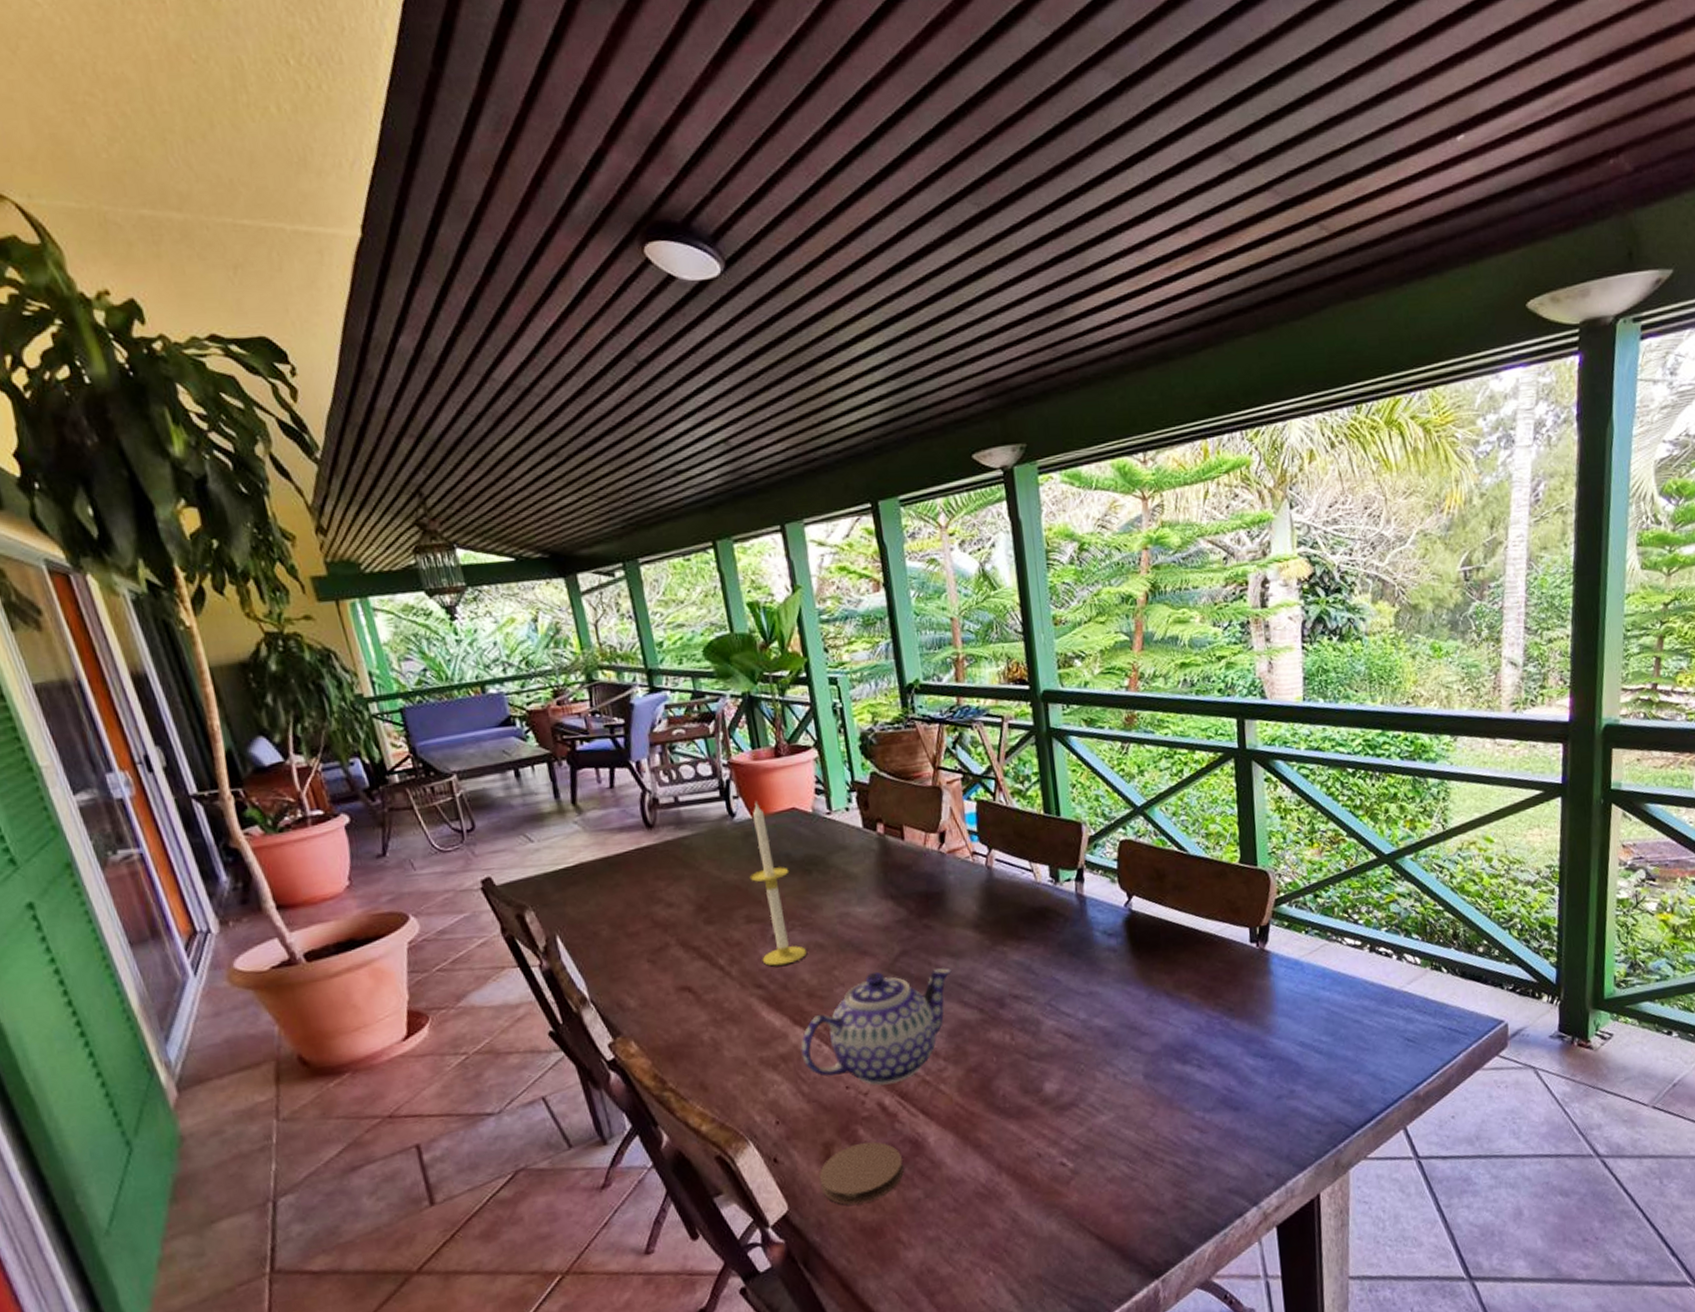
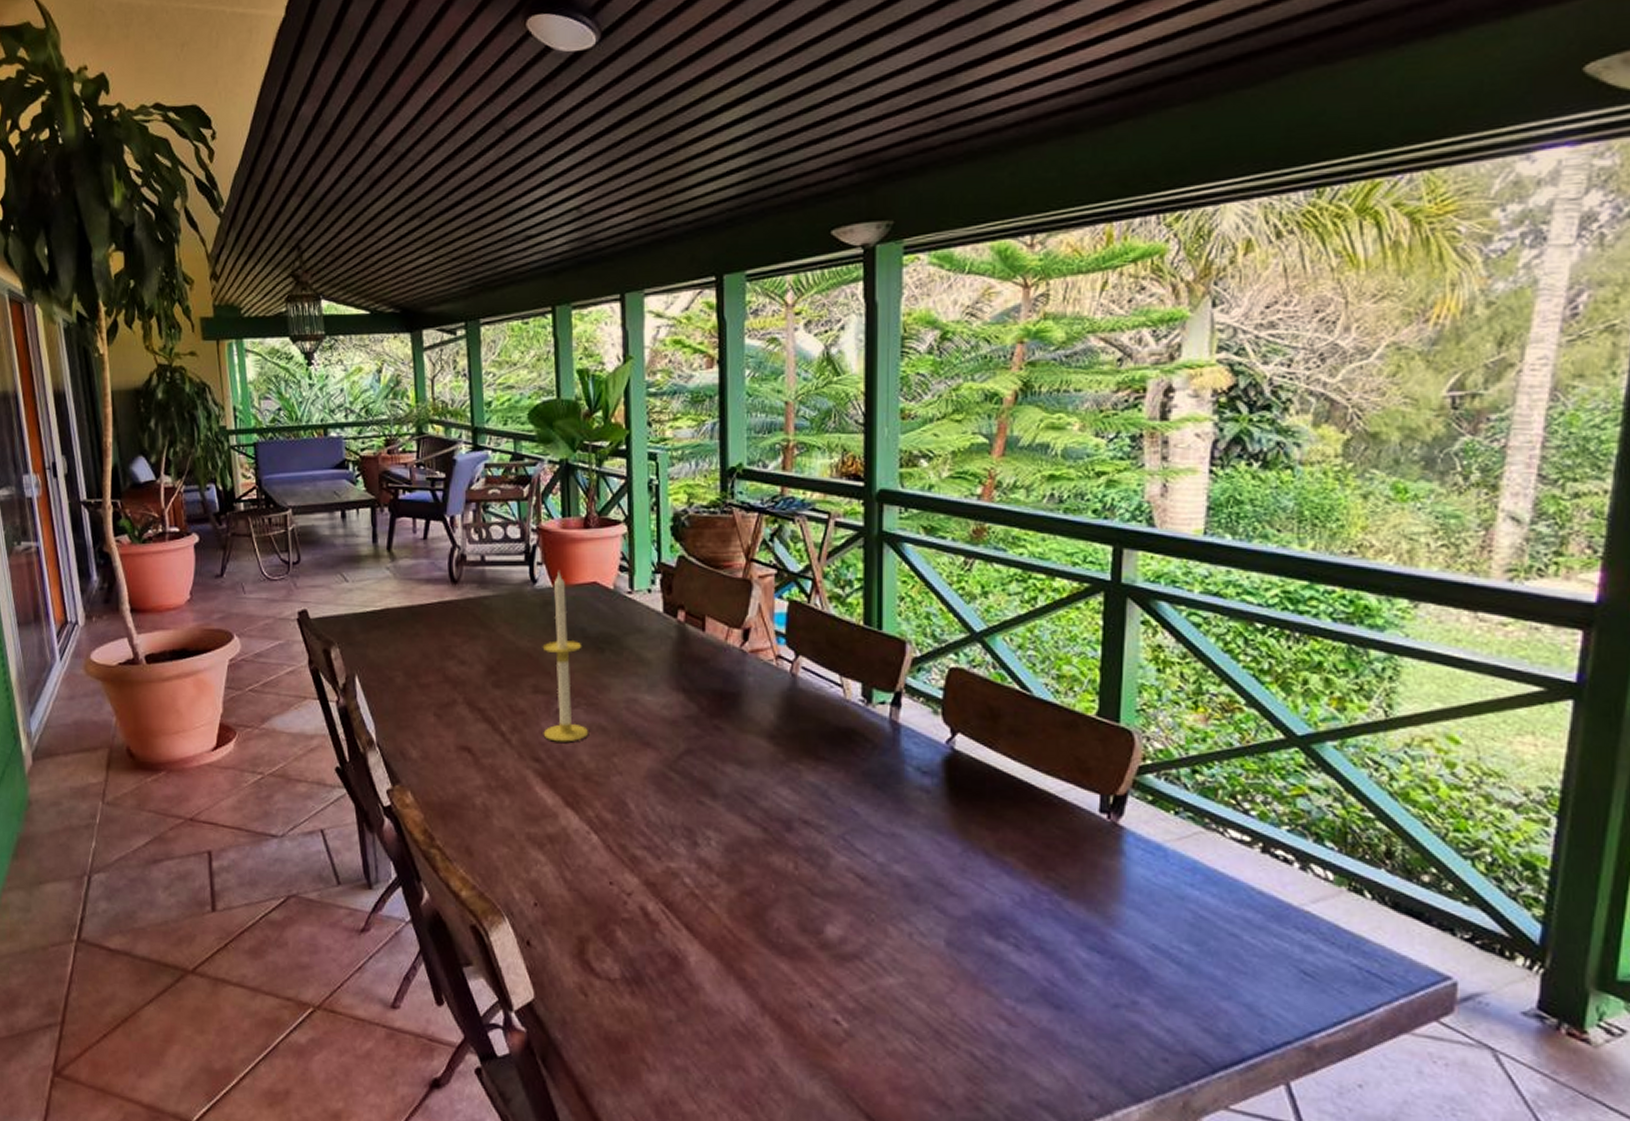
teapot: present [801,968,952,1086] -> none [569,767,738,890]
coaster: present [819,1142,904,1205] -> none [570,945,658,1011]

